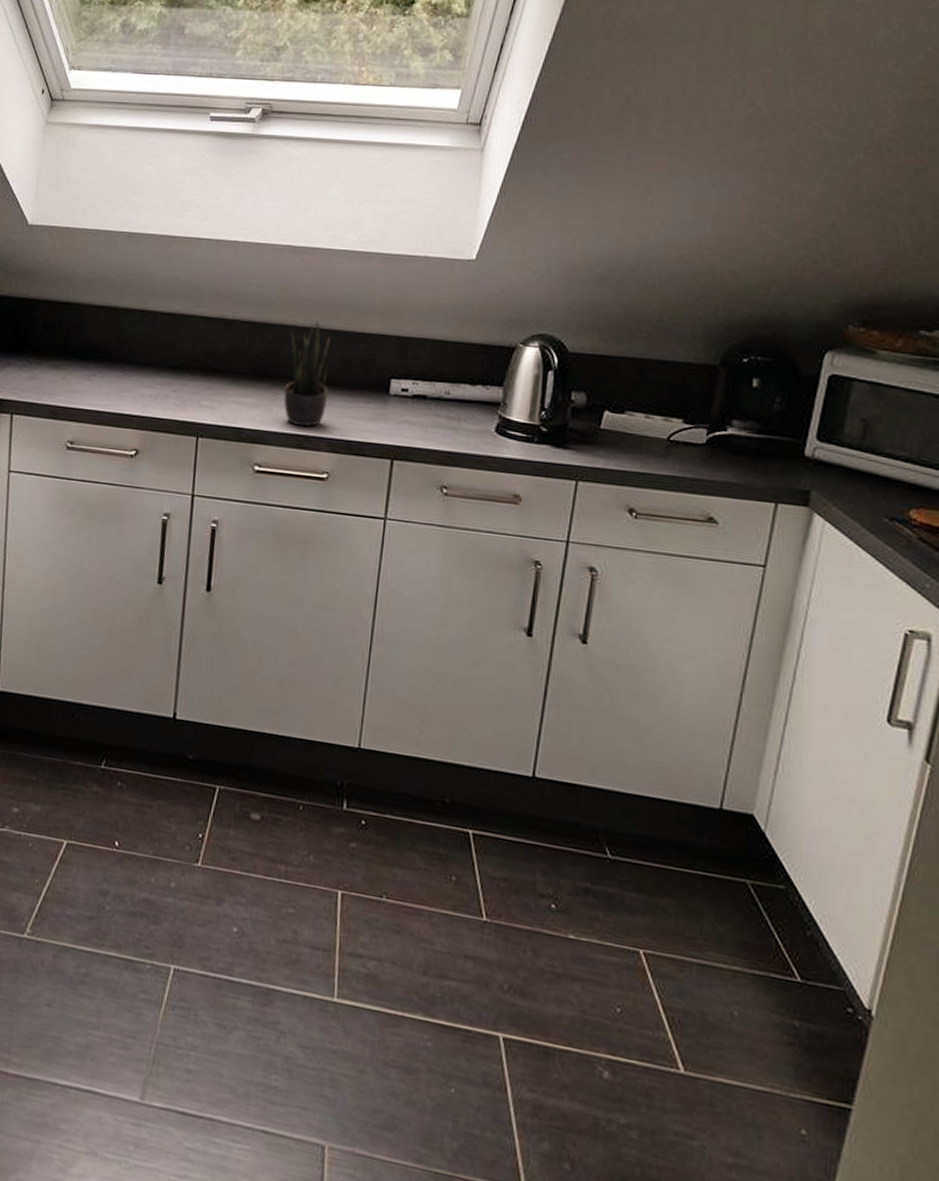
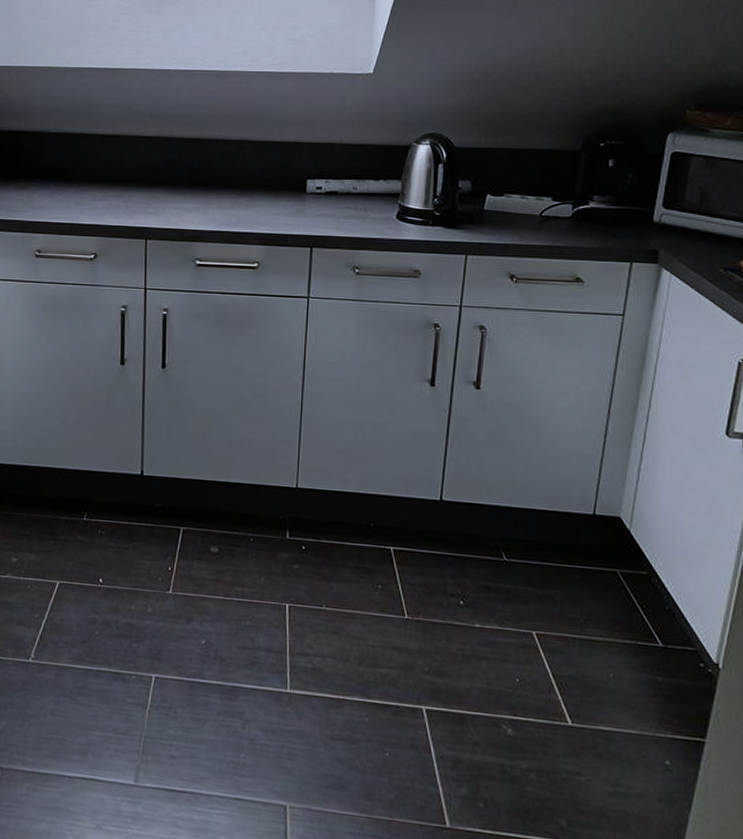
potted plant: present [283,321,330,427] -> none [217,134,254,225]

